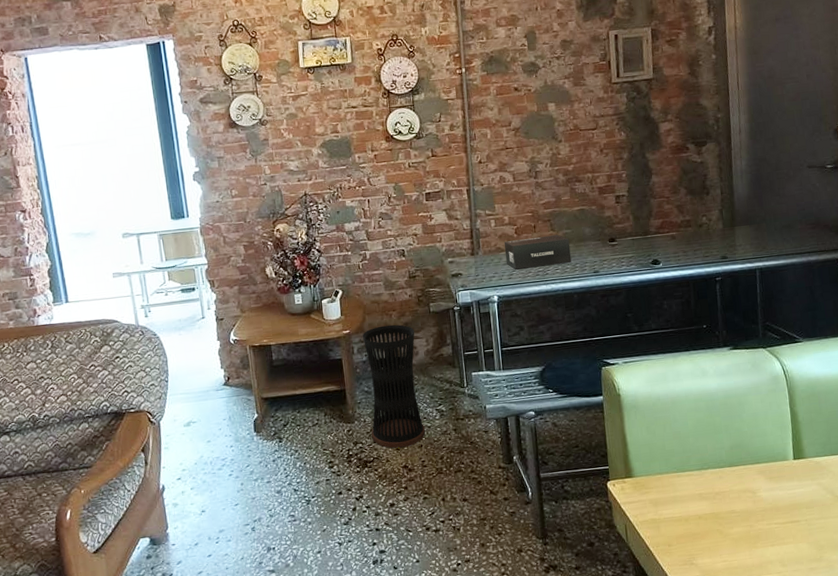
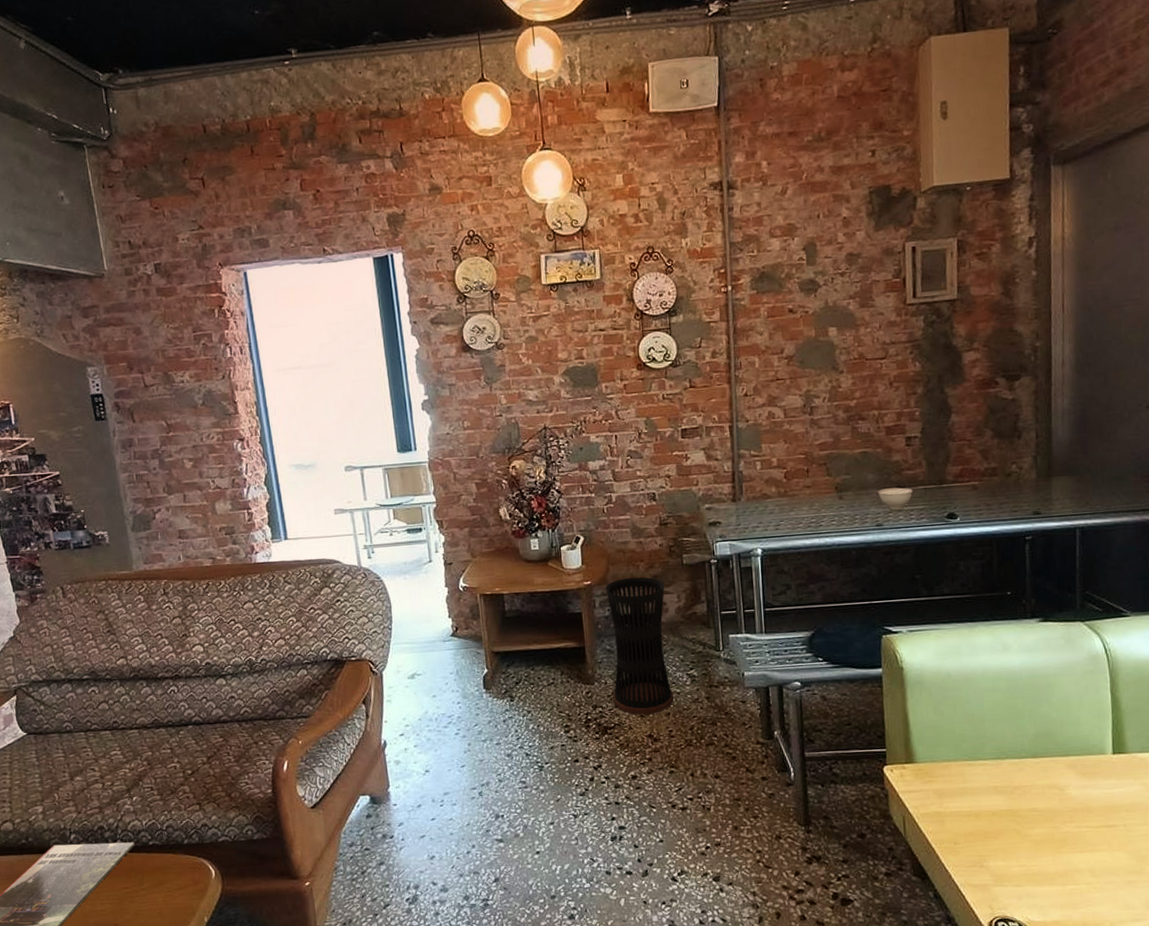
box: present [504,234,572,270] -> none [770,480,851,520]
bowl: none [593,239,623,259] -> present [877,487,913,511]

